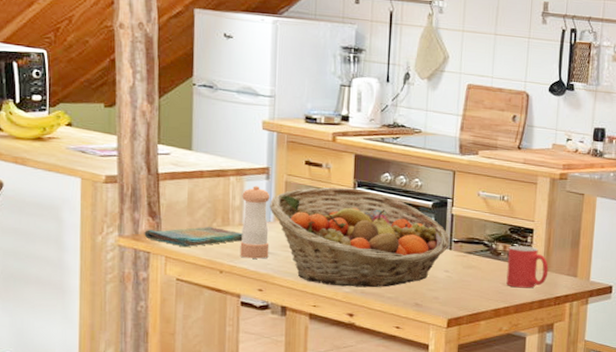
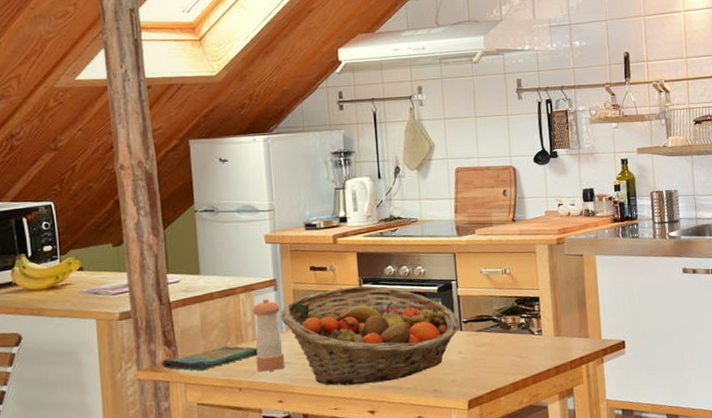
mug: present [506,245,549,288] -> none [517,314,560,358]

